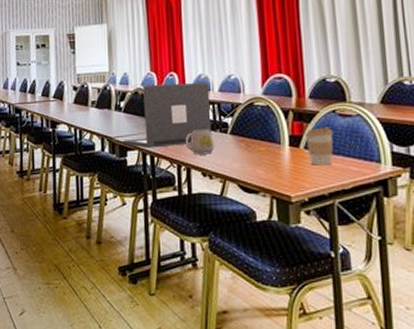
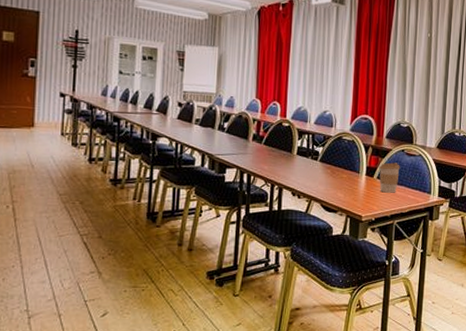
laptop: present [122,83,212,149] -> none [222,110,307,168]
mug: present [186,129,214,155] -> none [281,154,305,177]

